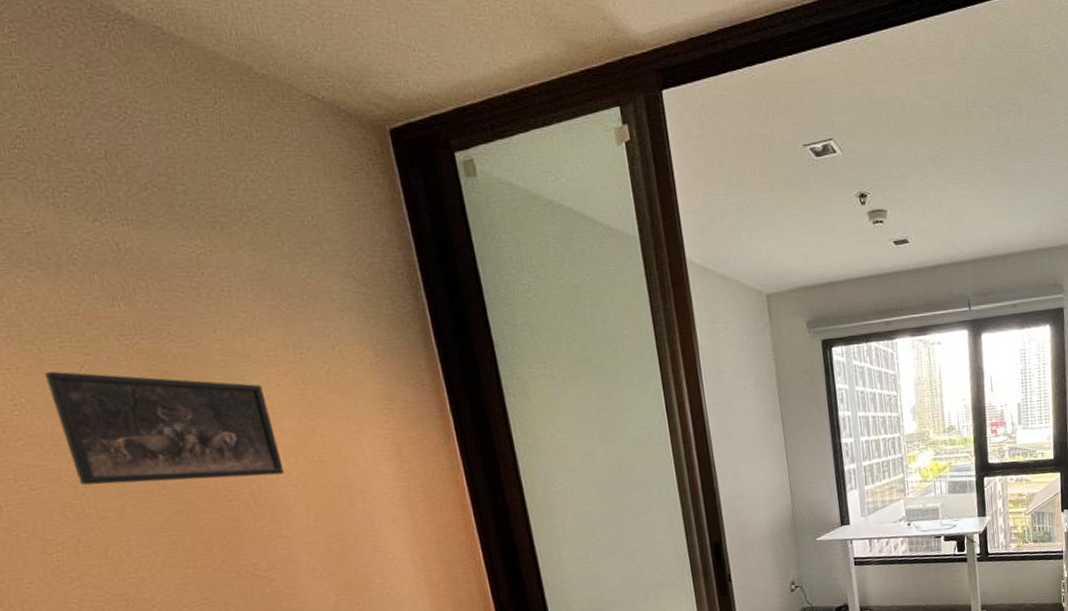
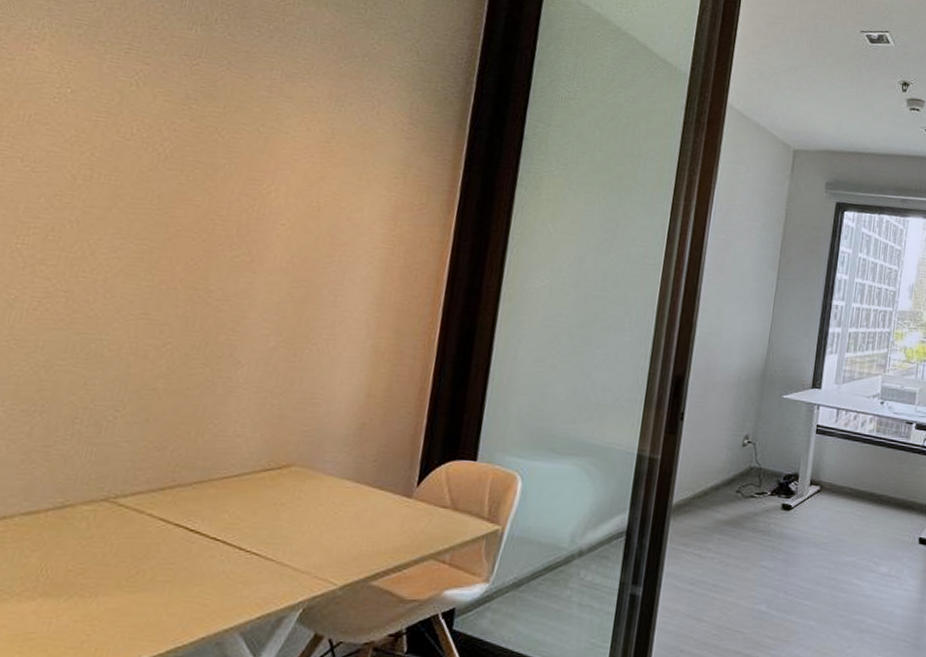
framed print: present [44,371,285,485] -> none [81,71,293,211]

